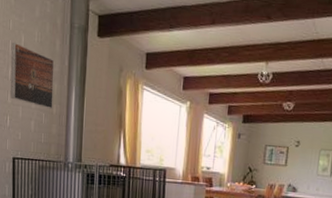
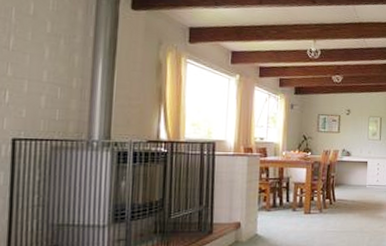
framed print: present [10,43,55,110] -> none [11,10,76,83]

